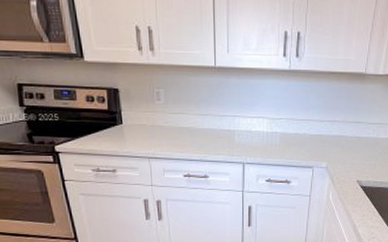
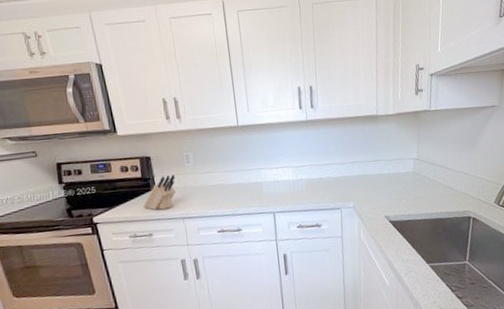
knife block: none [109,111,143,146] -> present [144,175,176,210]

